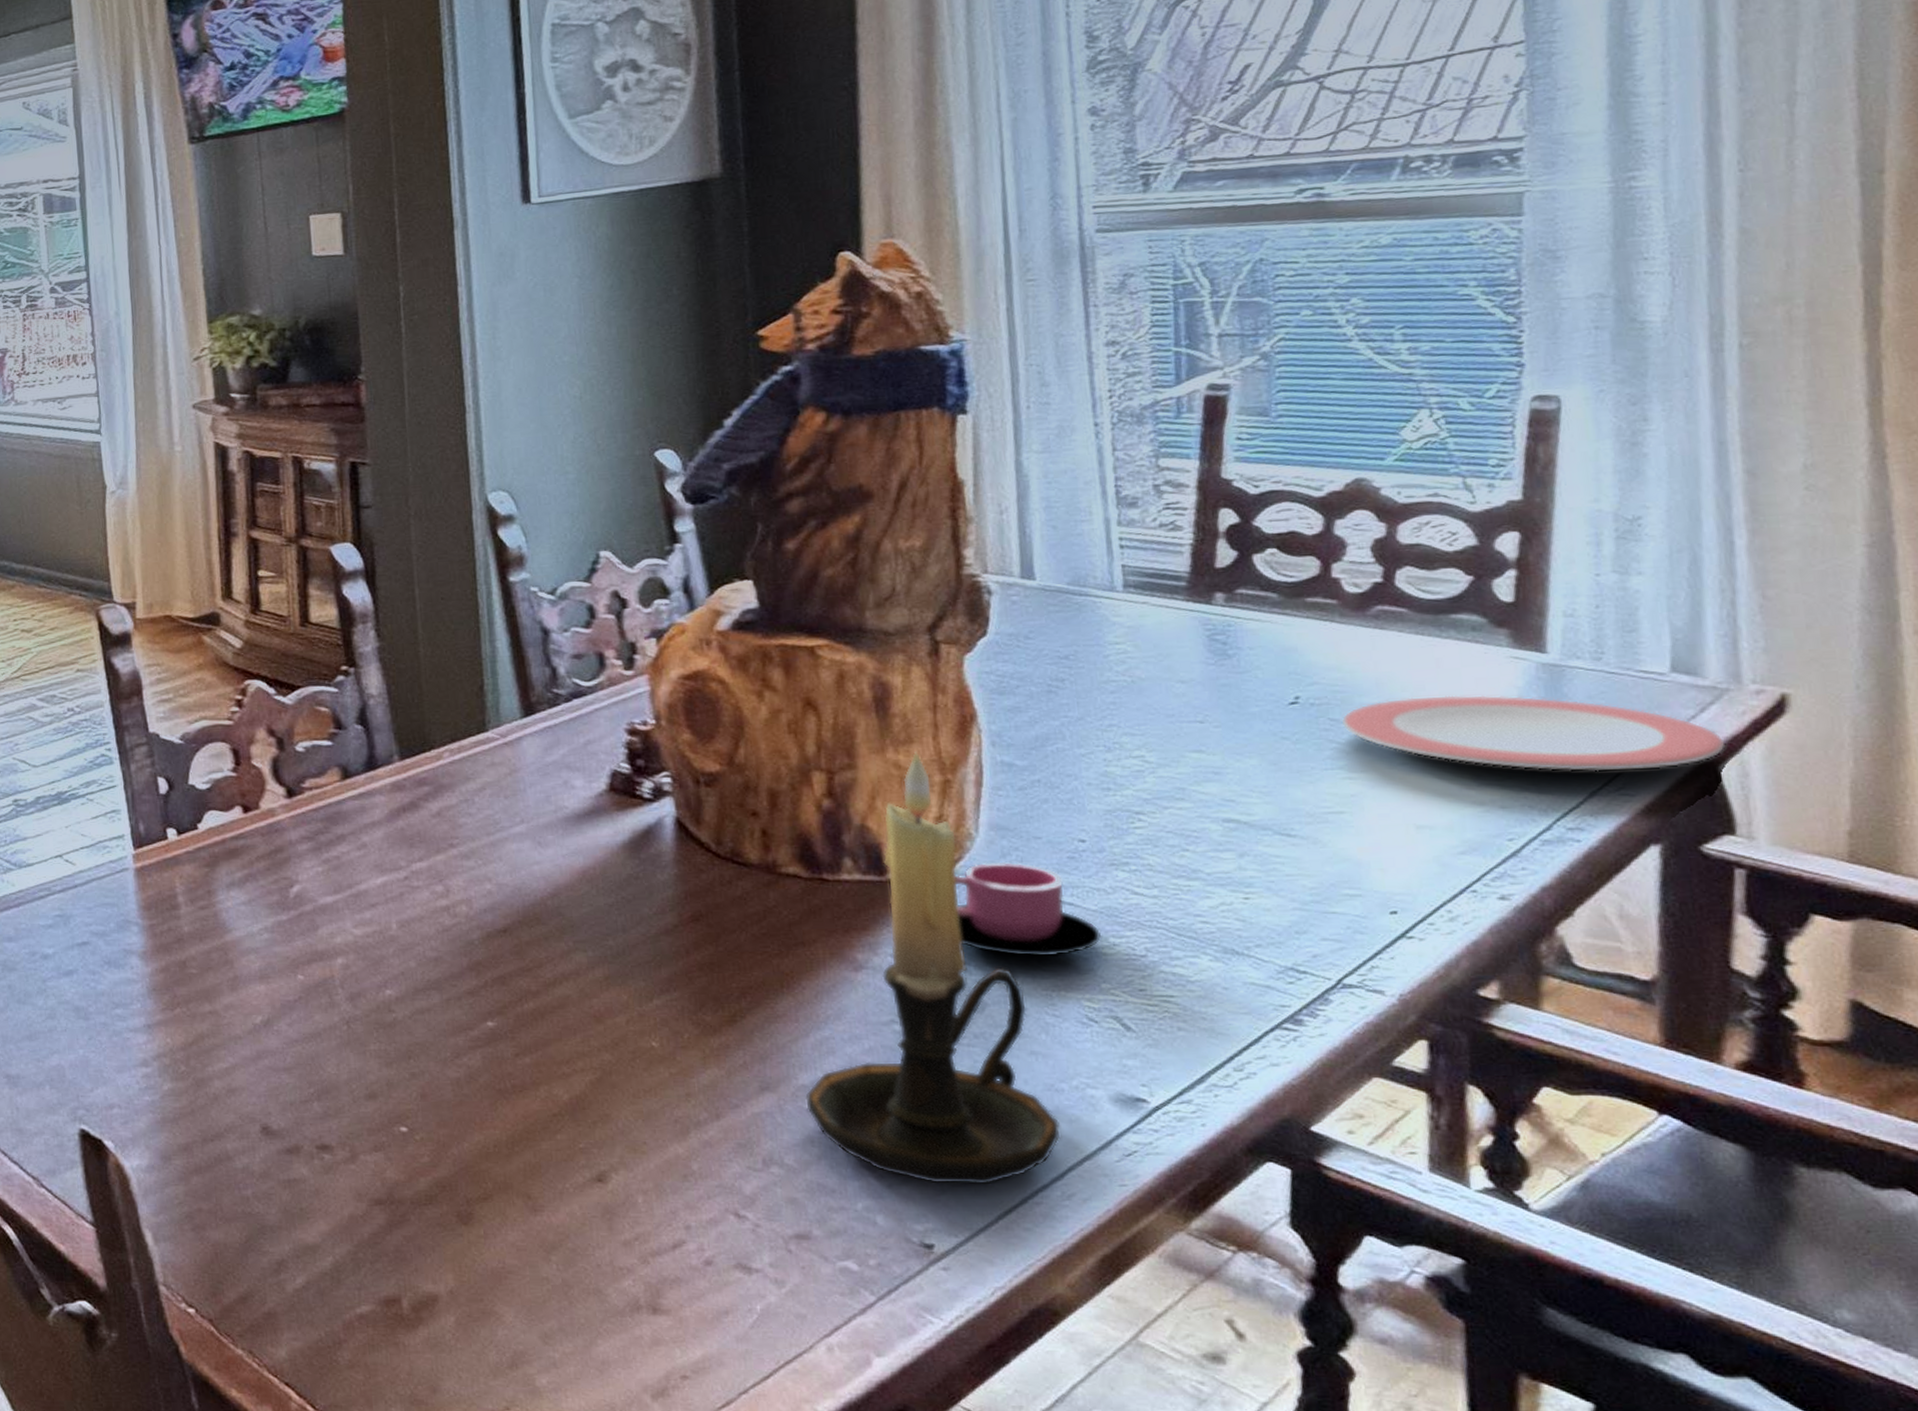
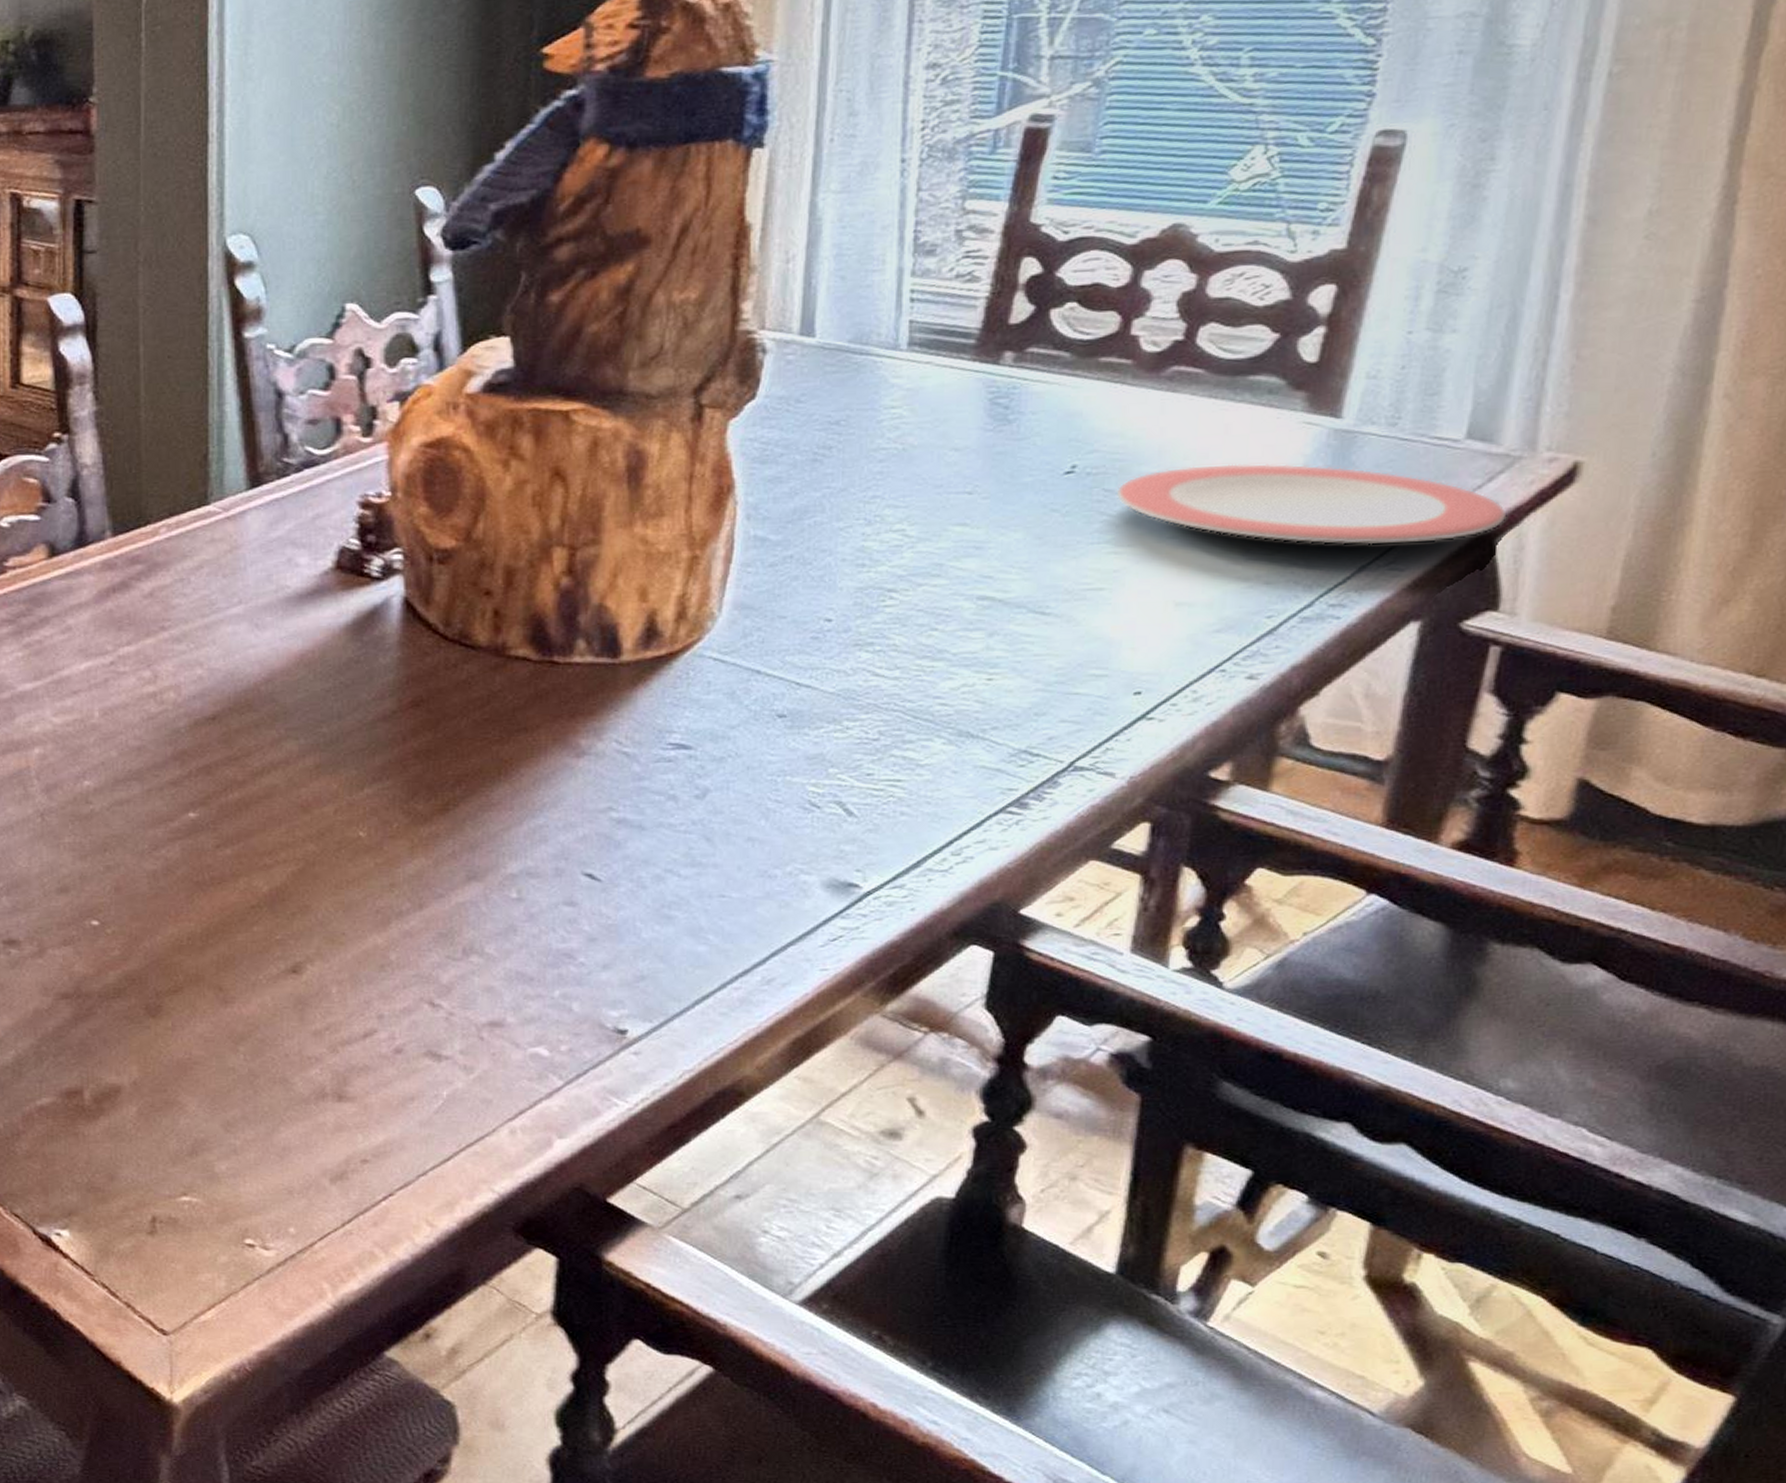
candle holder: present [805,751,1061,1185] -> none [512,524,768,971]
cup: present [955,861,1101,957] -> none [689,642,835,742]

